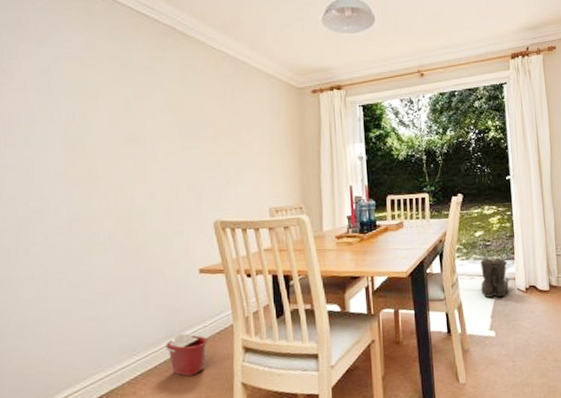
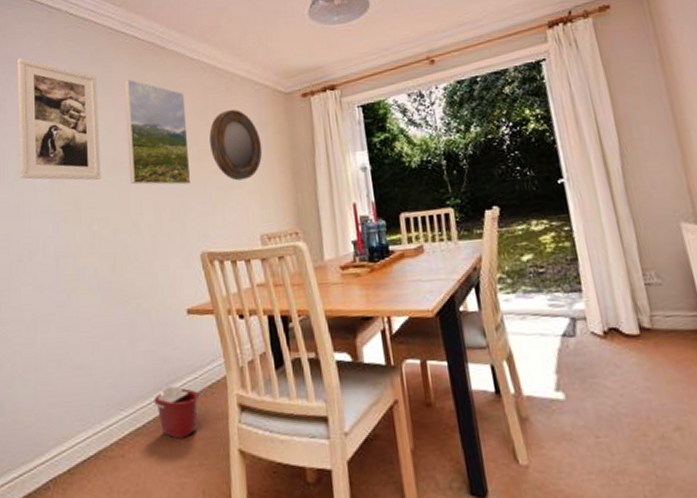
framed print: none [25,24,118,151] -> present [16,57,101,180]
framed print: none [143,60,207,161] -> present [124,79,191,185]
home mirror: none [226,97,275,161] -> present [209,109,263,181]
boots: present [480,258,509,298] -> none [532,290,580,345]

